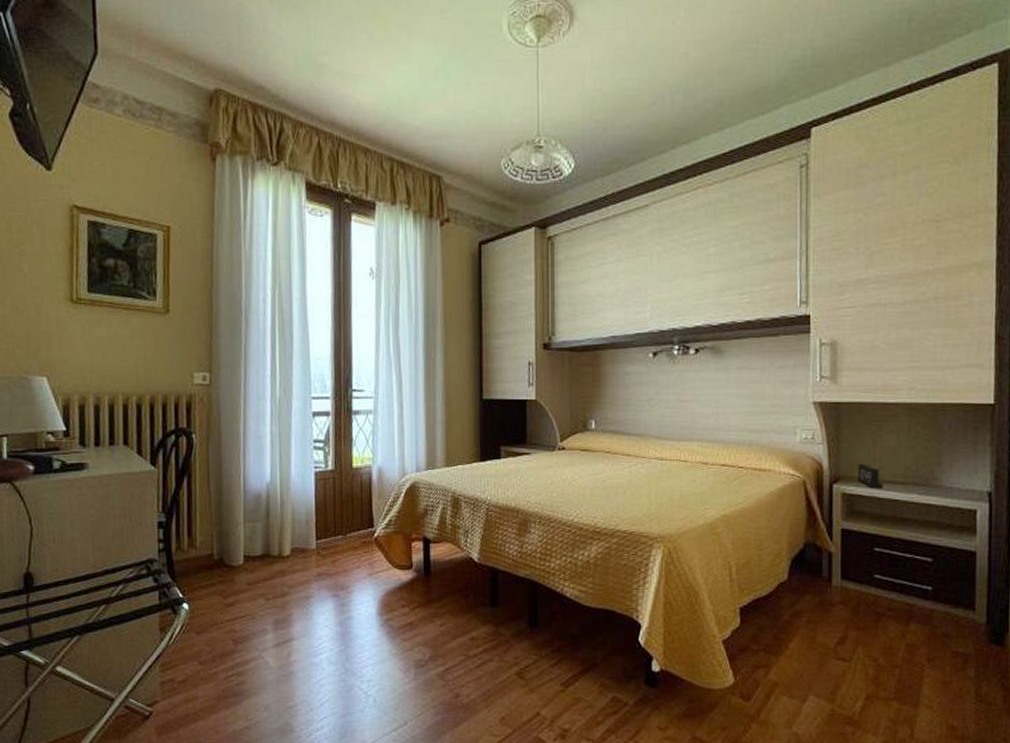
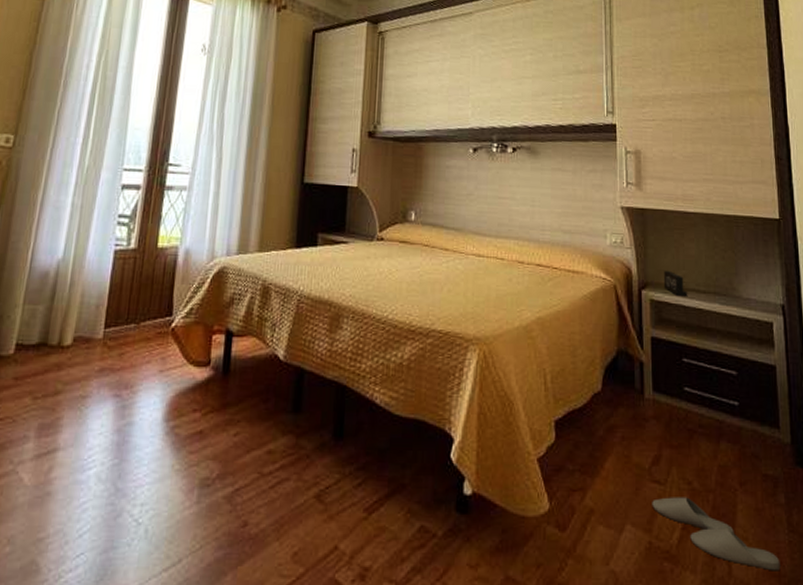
slippers: none [836,672,965,734] -> present [652,497,780,571]

